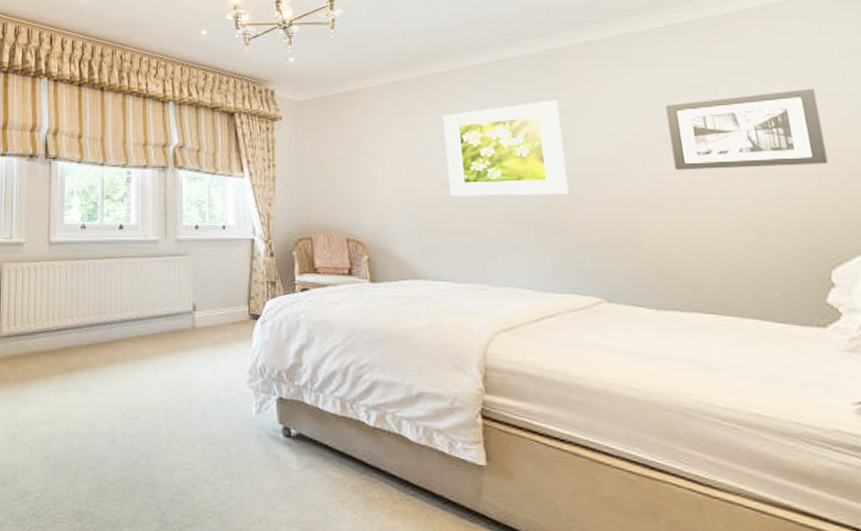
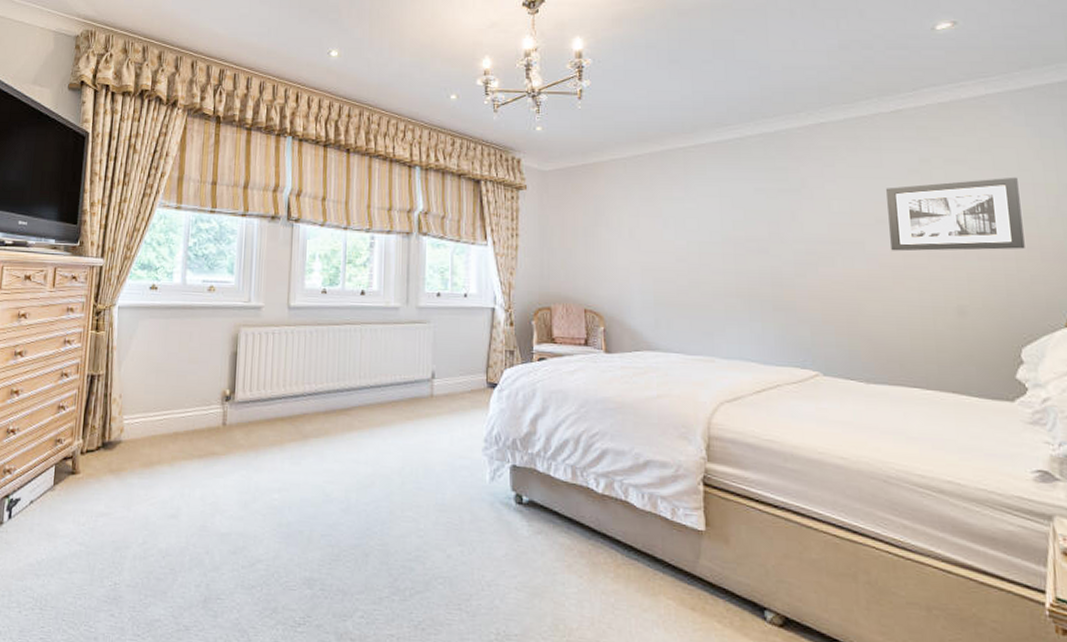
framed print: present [443,99,569,196] -> none [681,179,794,271]

